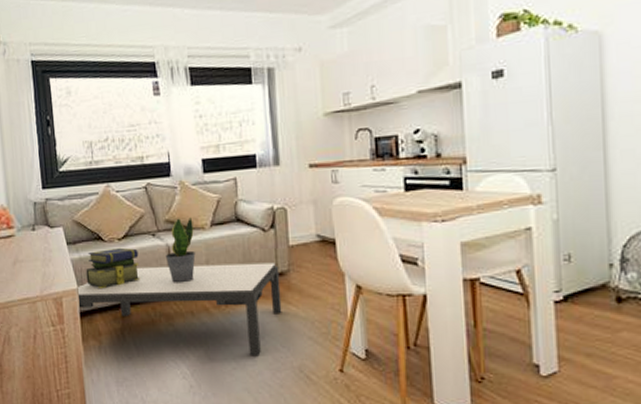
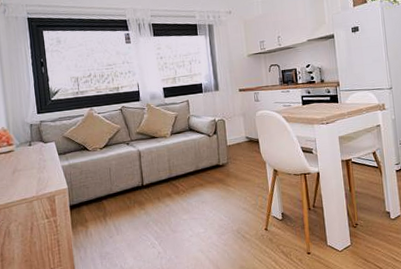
coffee table: present [76,262,282,355] -> none [66,158,224,225]
stack of books: present [86,247,141,289] -> none [74,154,118,187]
potted plant: present [166,217,196,283] -> none [138,130,160,178]

